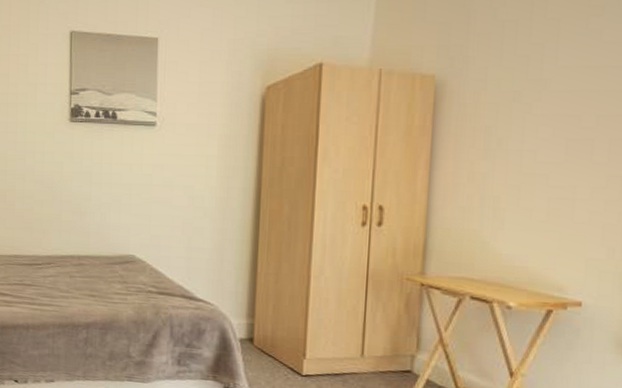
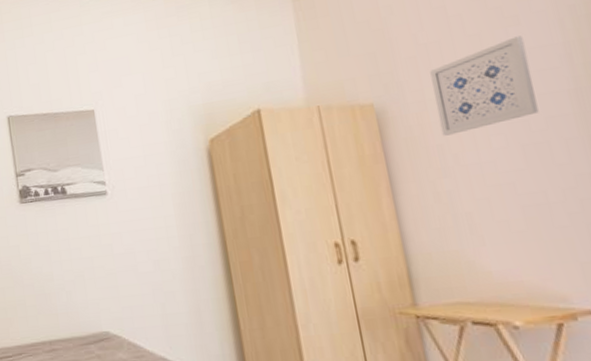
wall art: none [493,27,601,118] -> present [430,35,539,136]

